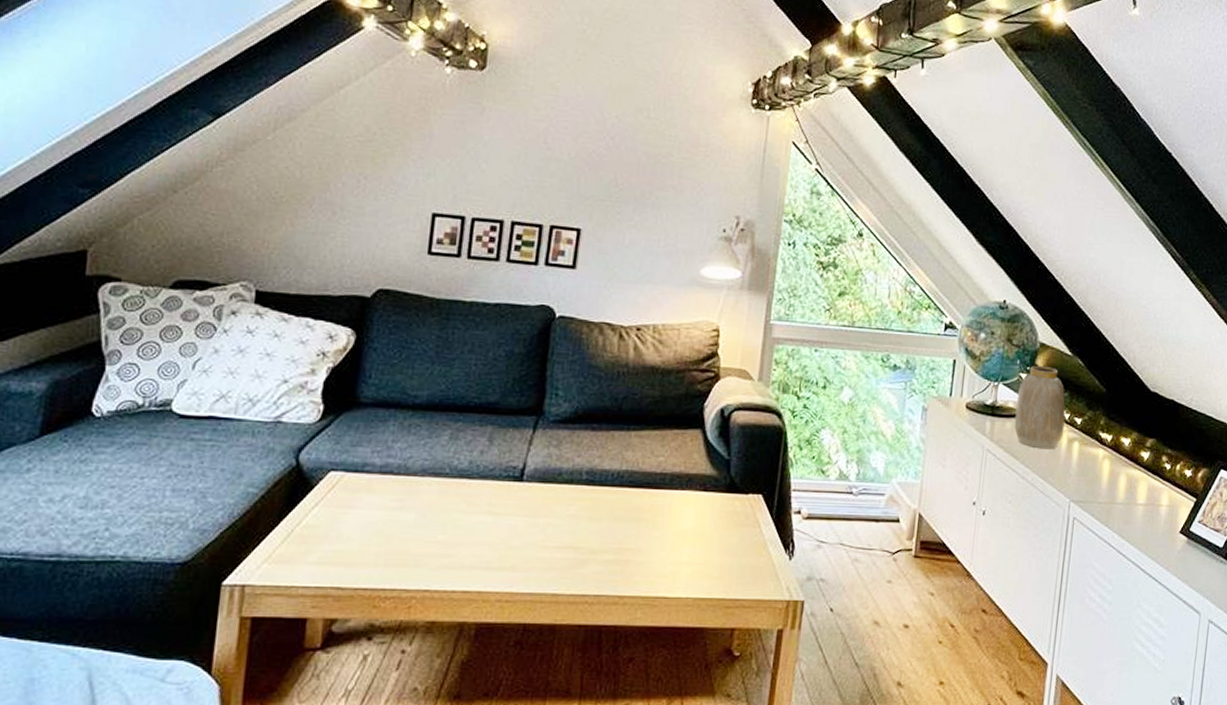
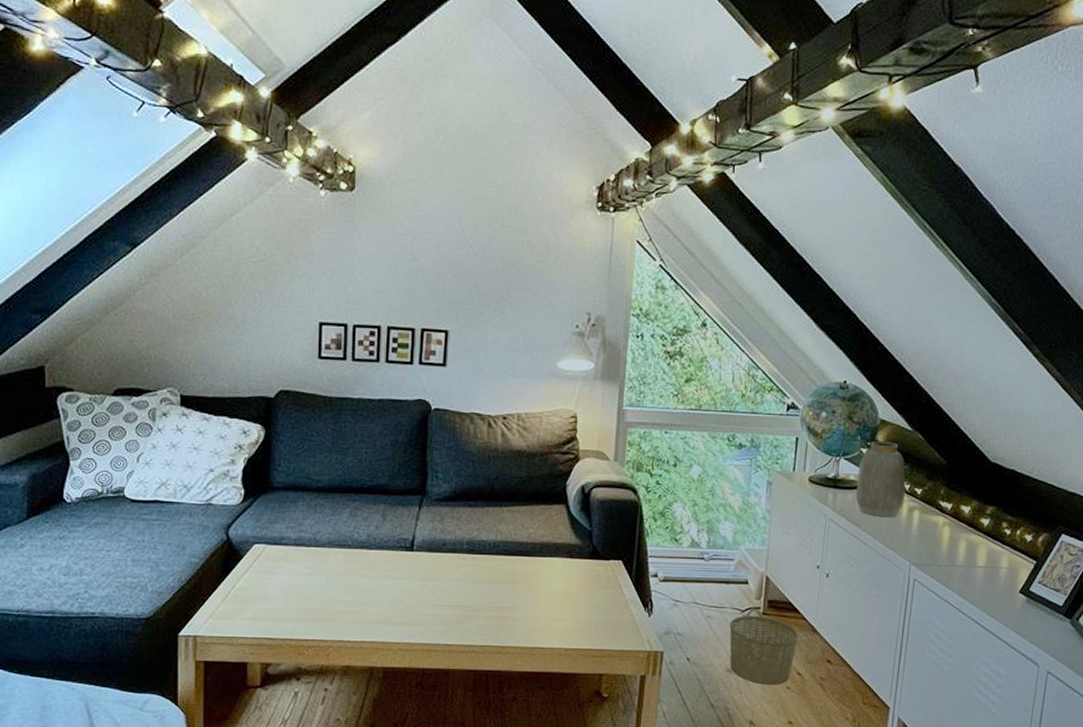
basket: none [877,549,953,639] -> present [729,608,799,685]

